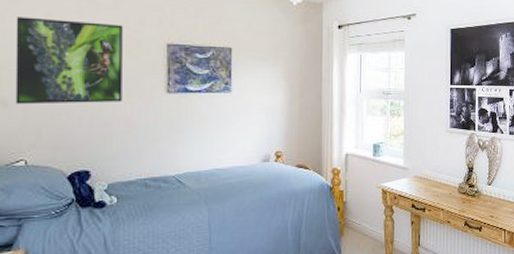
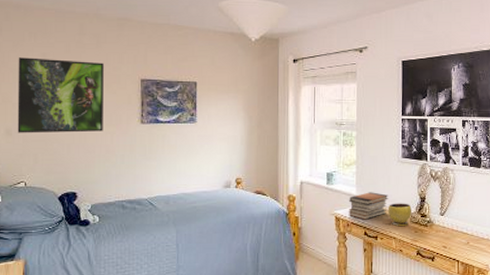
book stack: none [396,163,437,192] -> present [349,192,389,220]
bowl: none [435,173,459,198] -> present [387,203,411,227]

